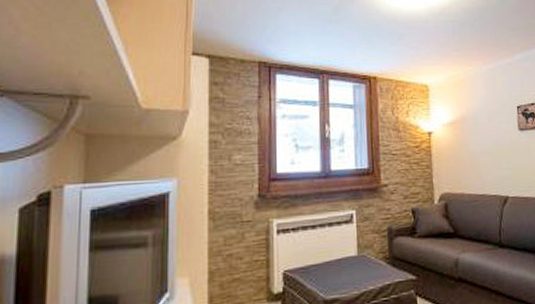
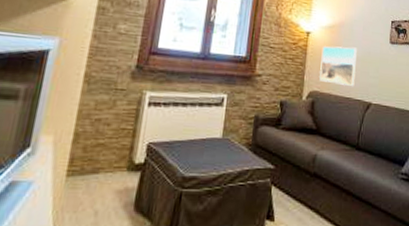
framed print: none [447,140,488,183] -> present [319,46,357,87]

